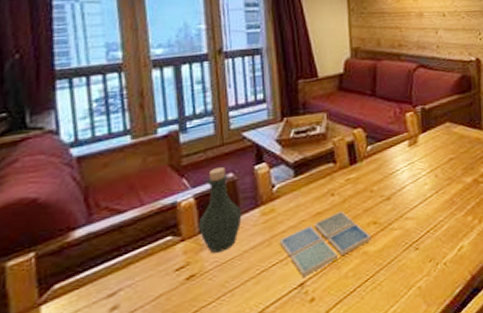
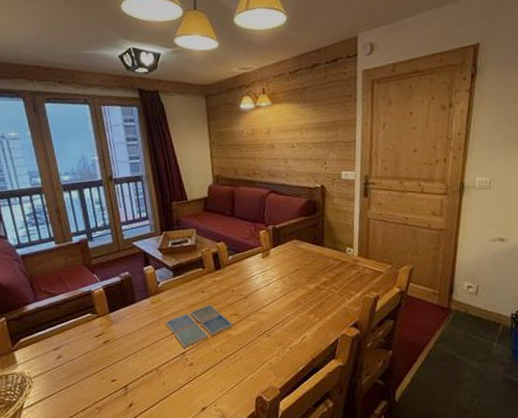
bottle: present [198,167,242,253] -> none [107,267,138,327]

